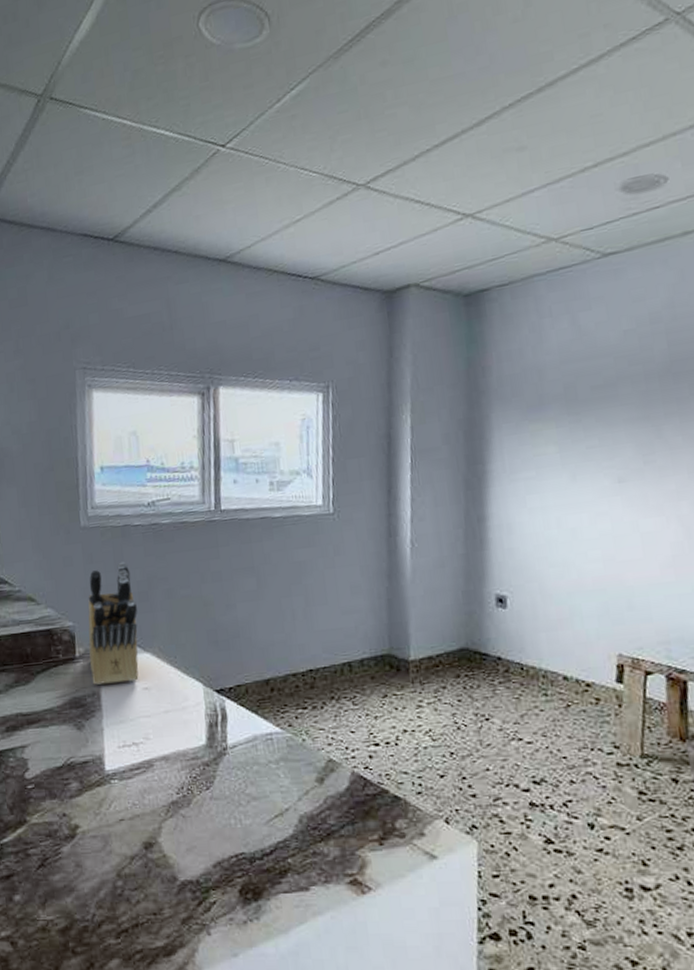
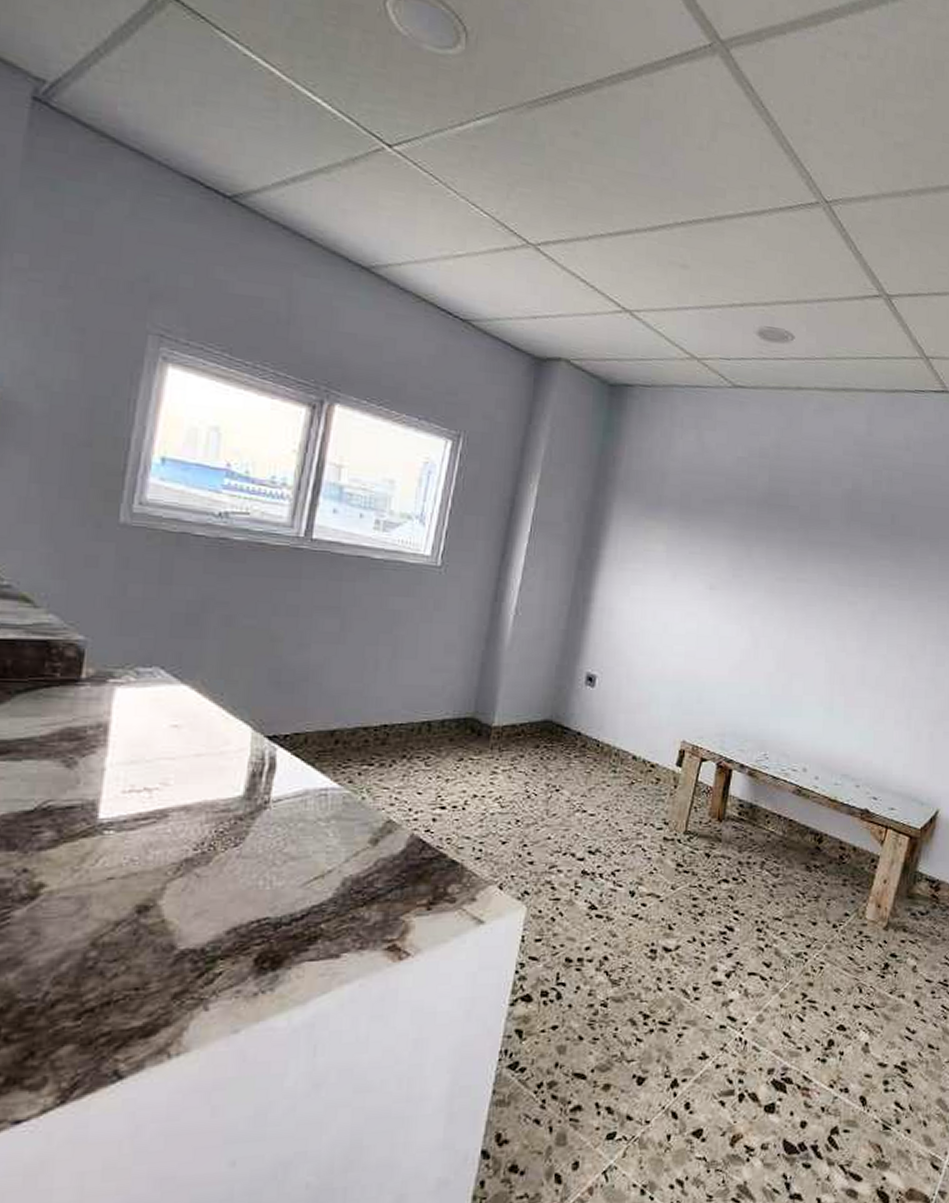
knife block: present [88,561,139,686] -> none [100,574,182,717]

